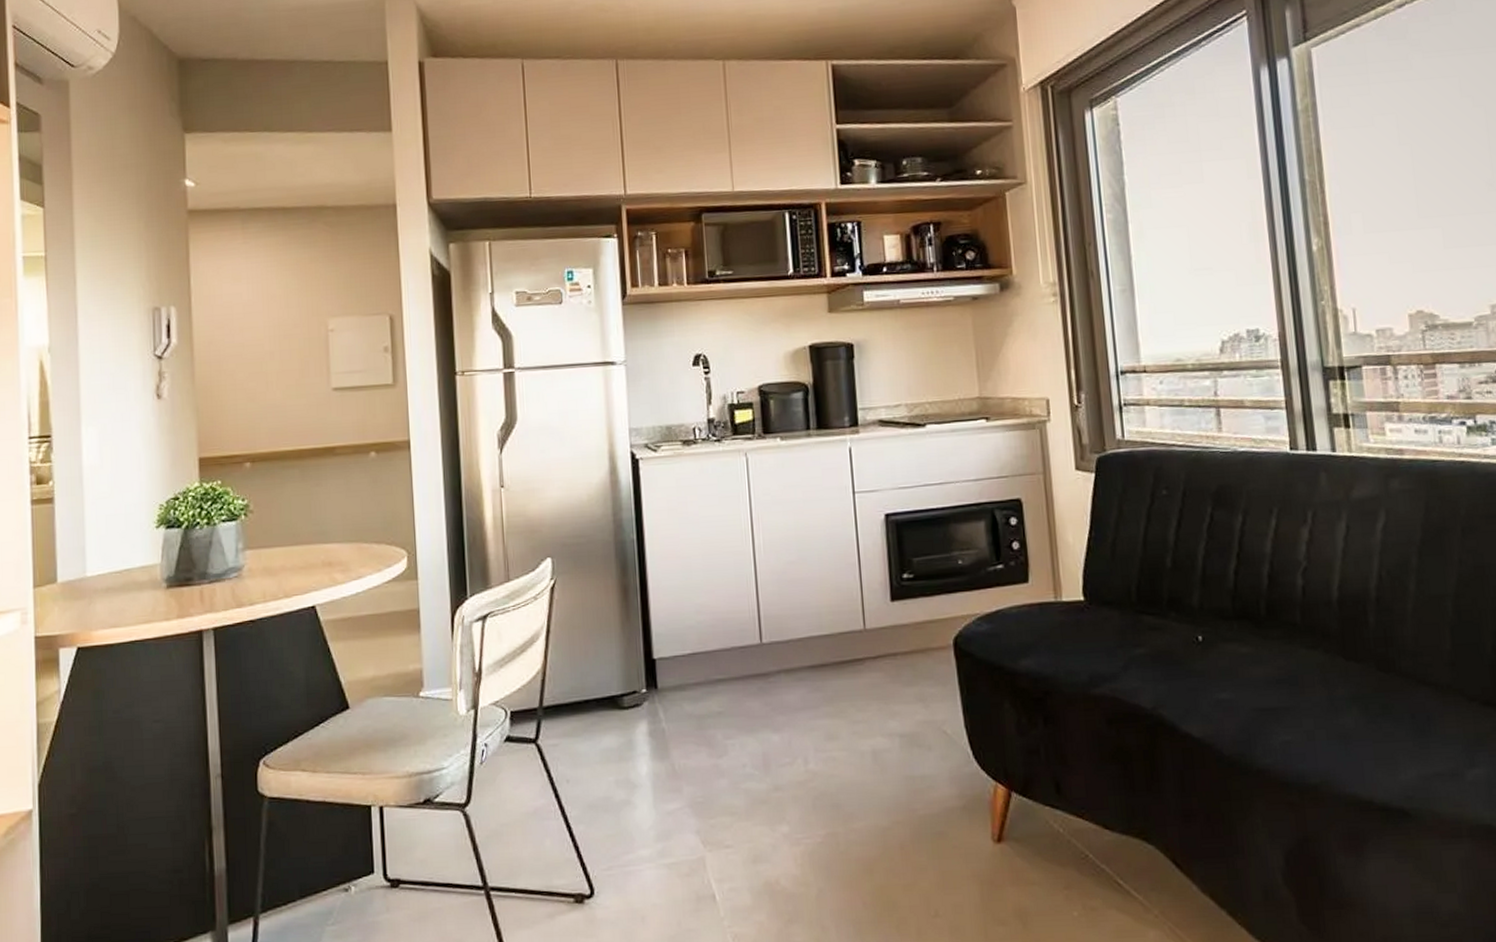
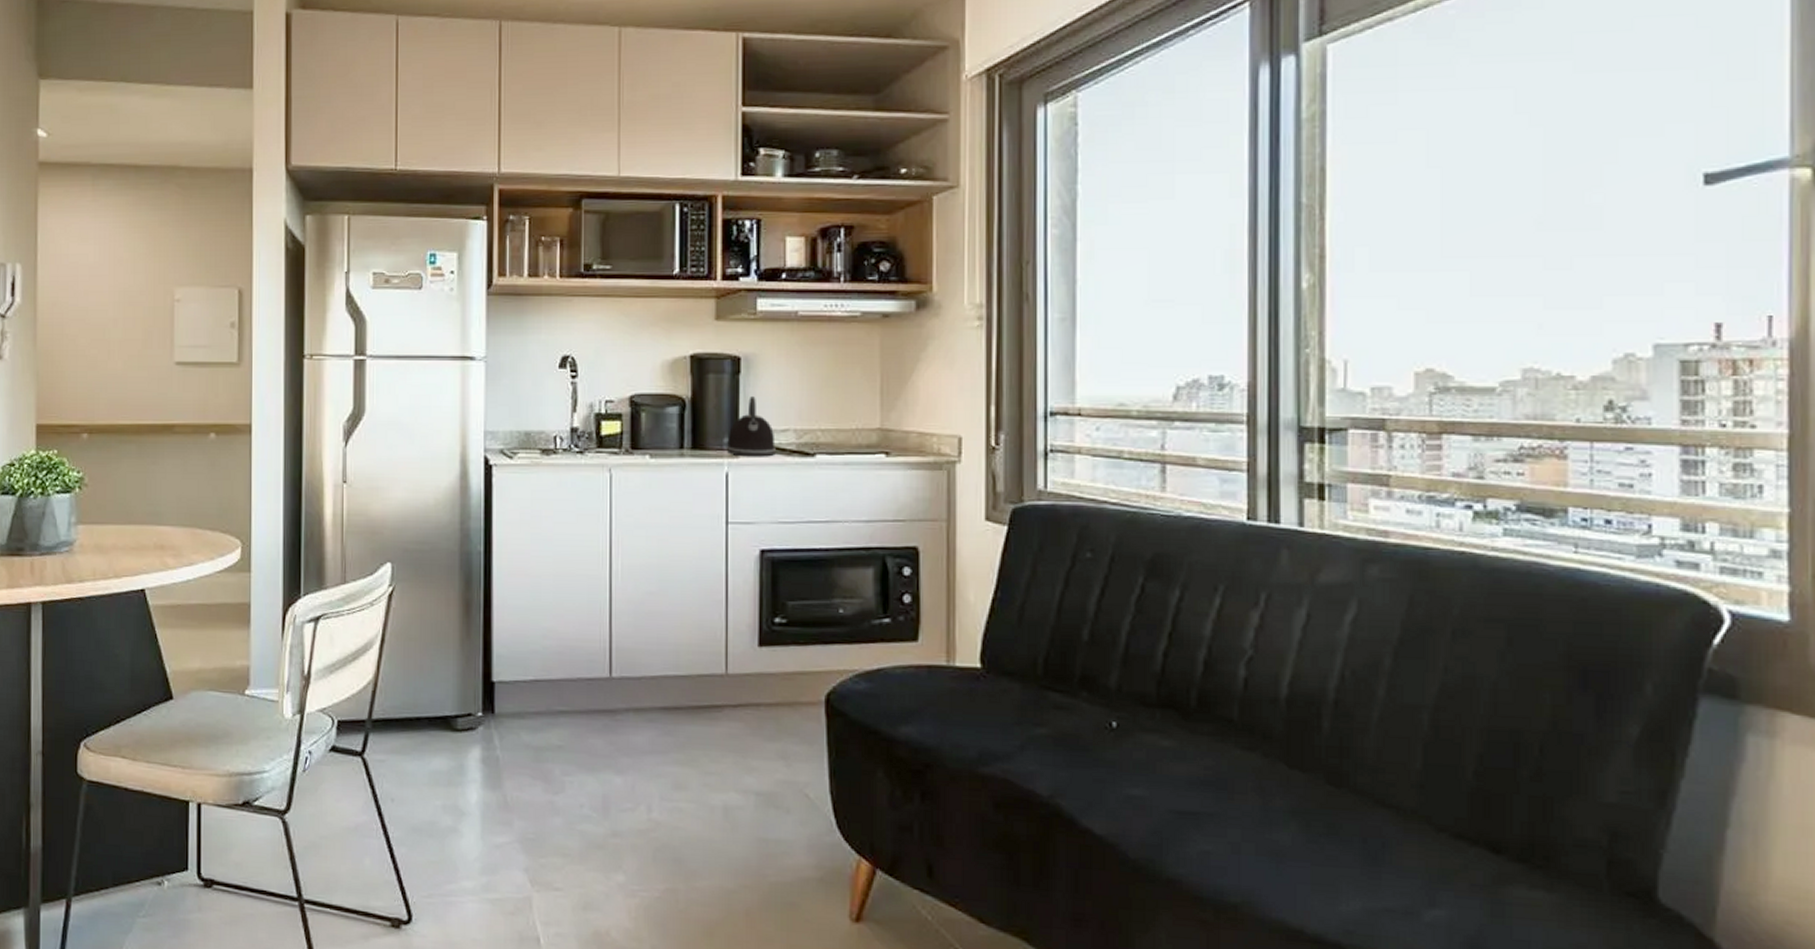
kettle: none [847,378,891,433] -> present [726,396,775,457]

